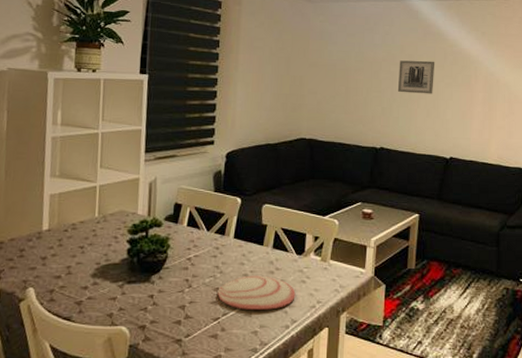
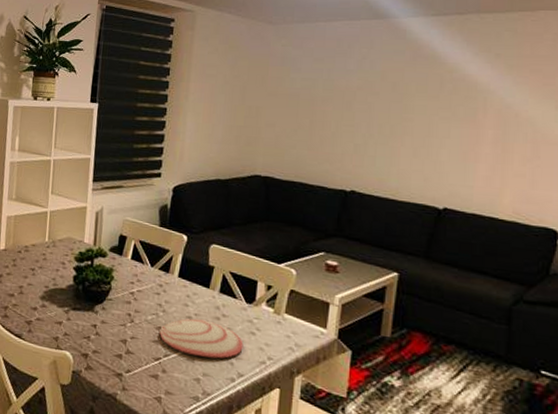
wall art: present [397,60,435,94] -> none [375,89,428,130]

